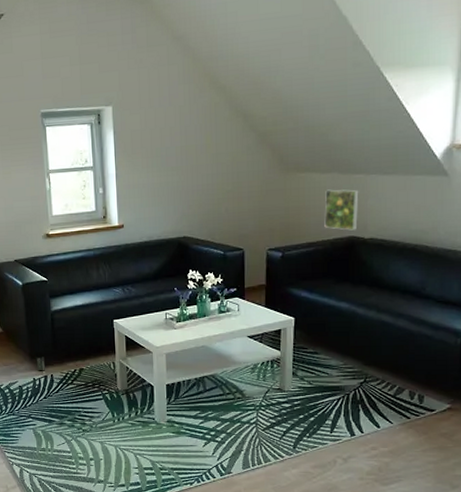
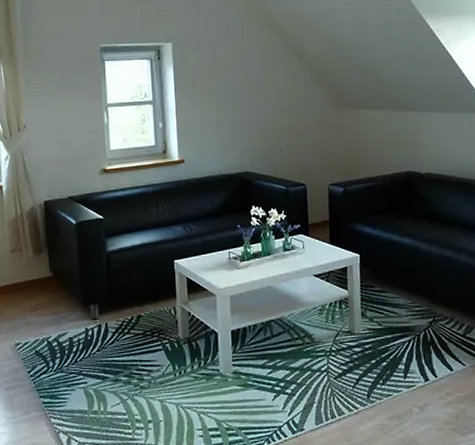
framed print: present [324,189,359,231] -> none [381,125,414,166]

